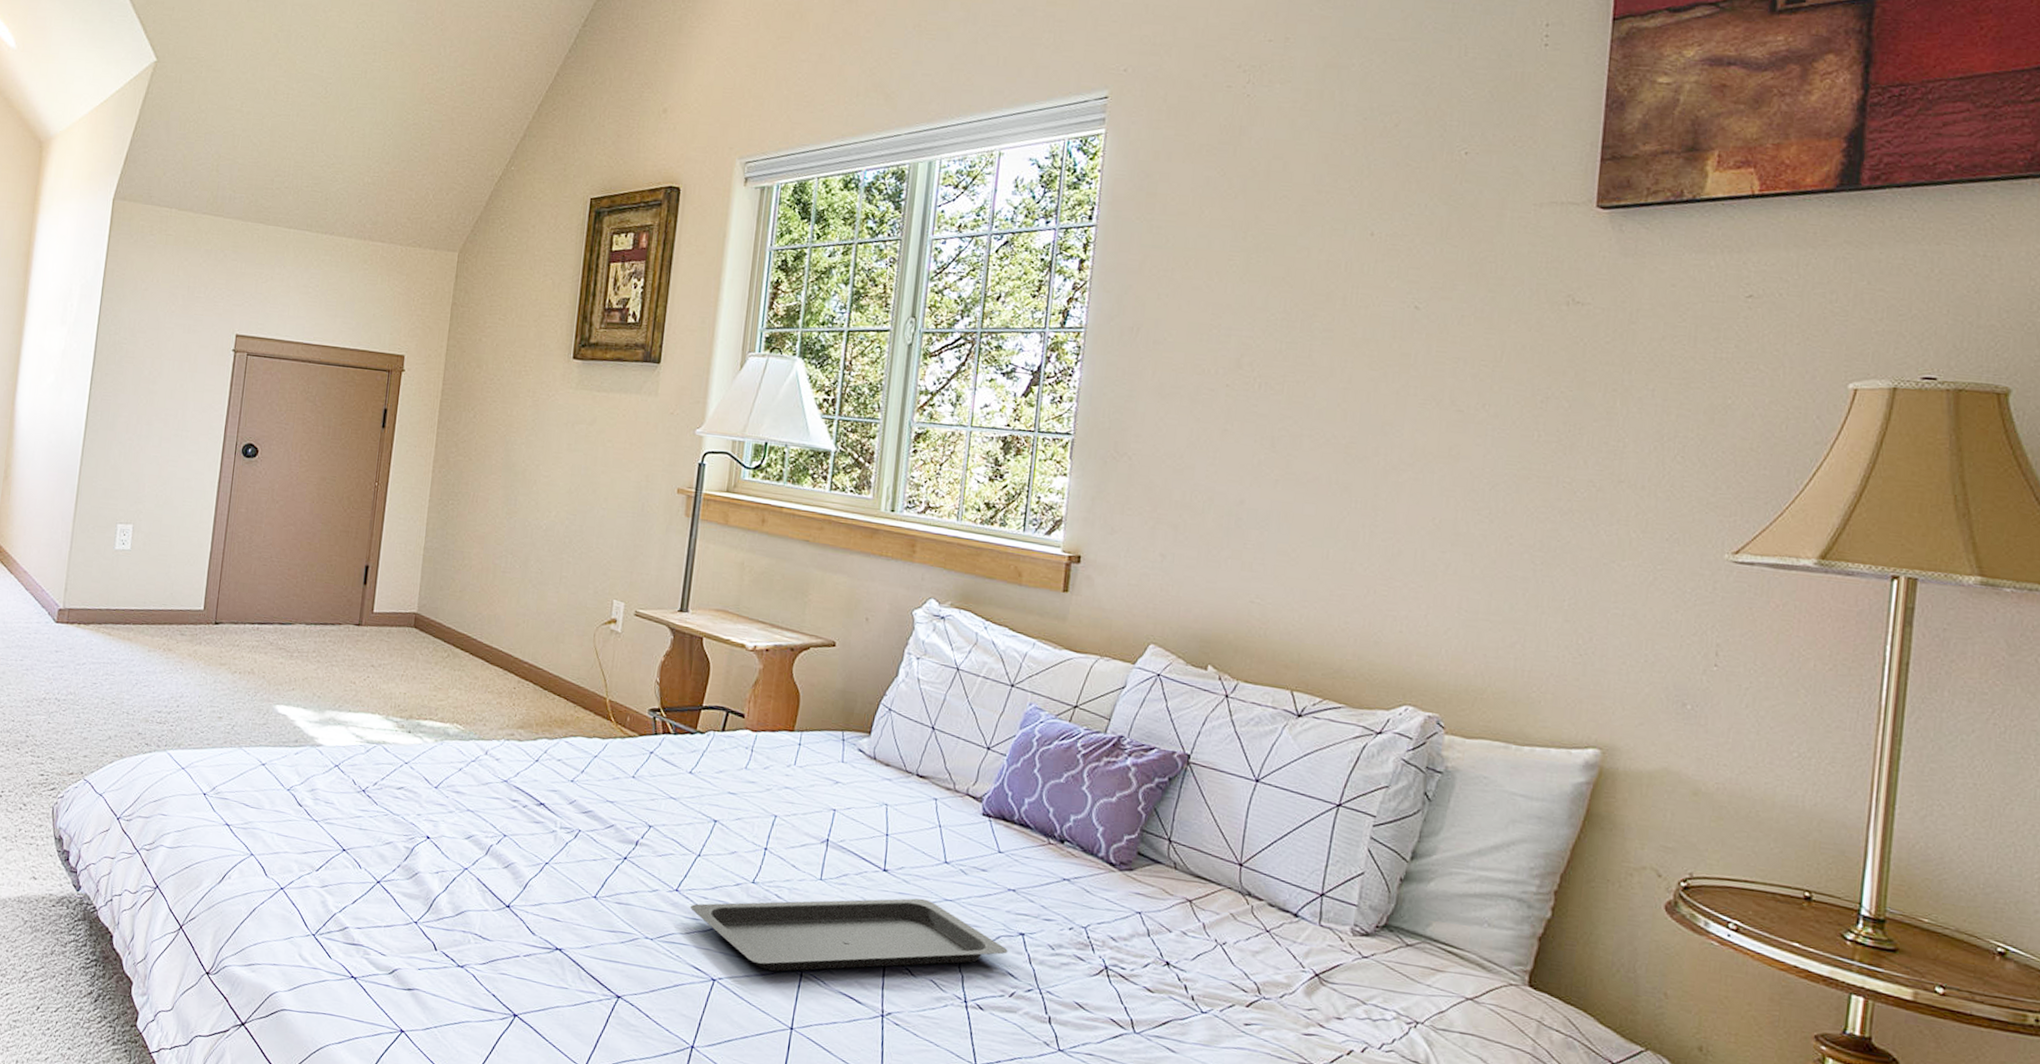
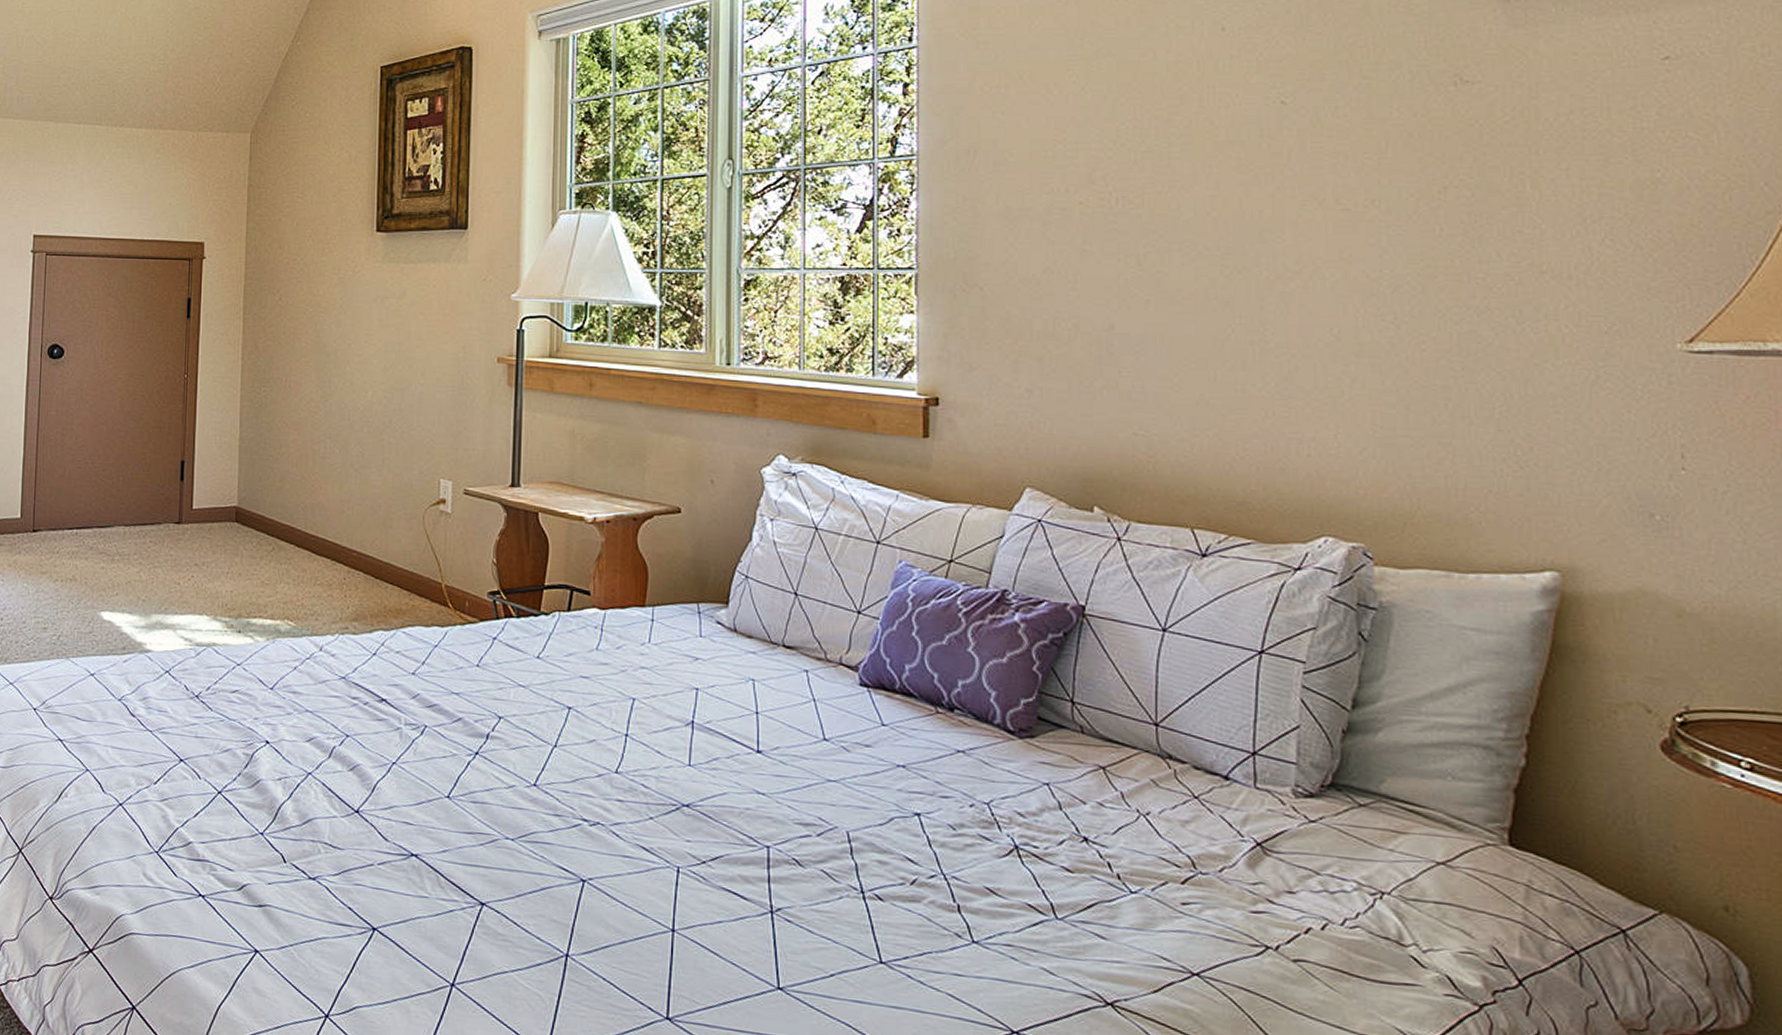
serving tray: present [689,898,1008,972] -> none [550,780,904,868]

